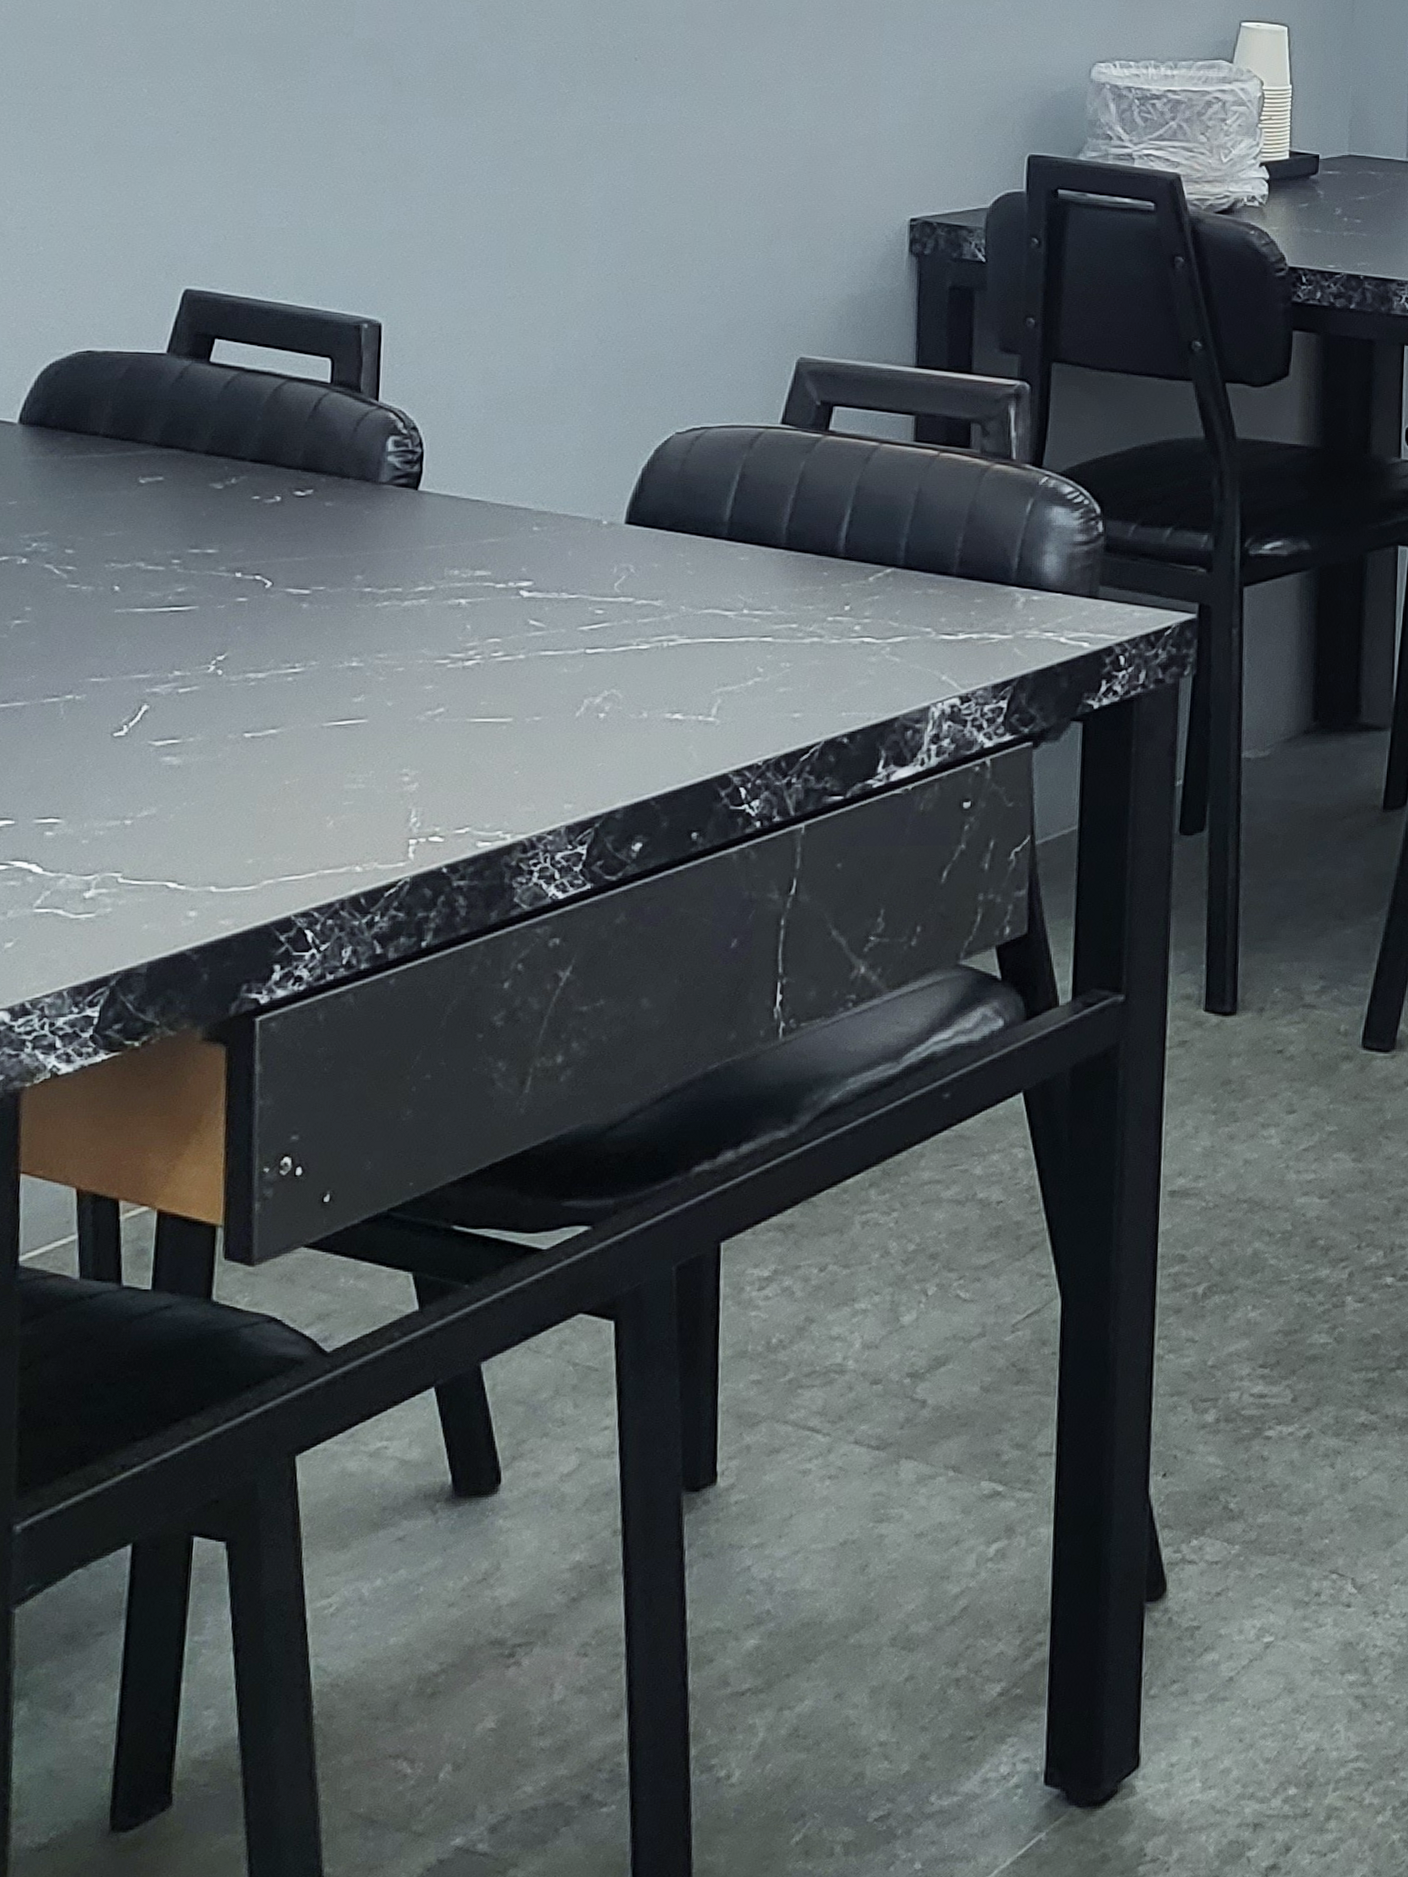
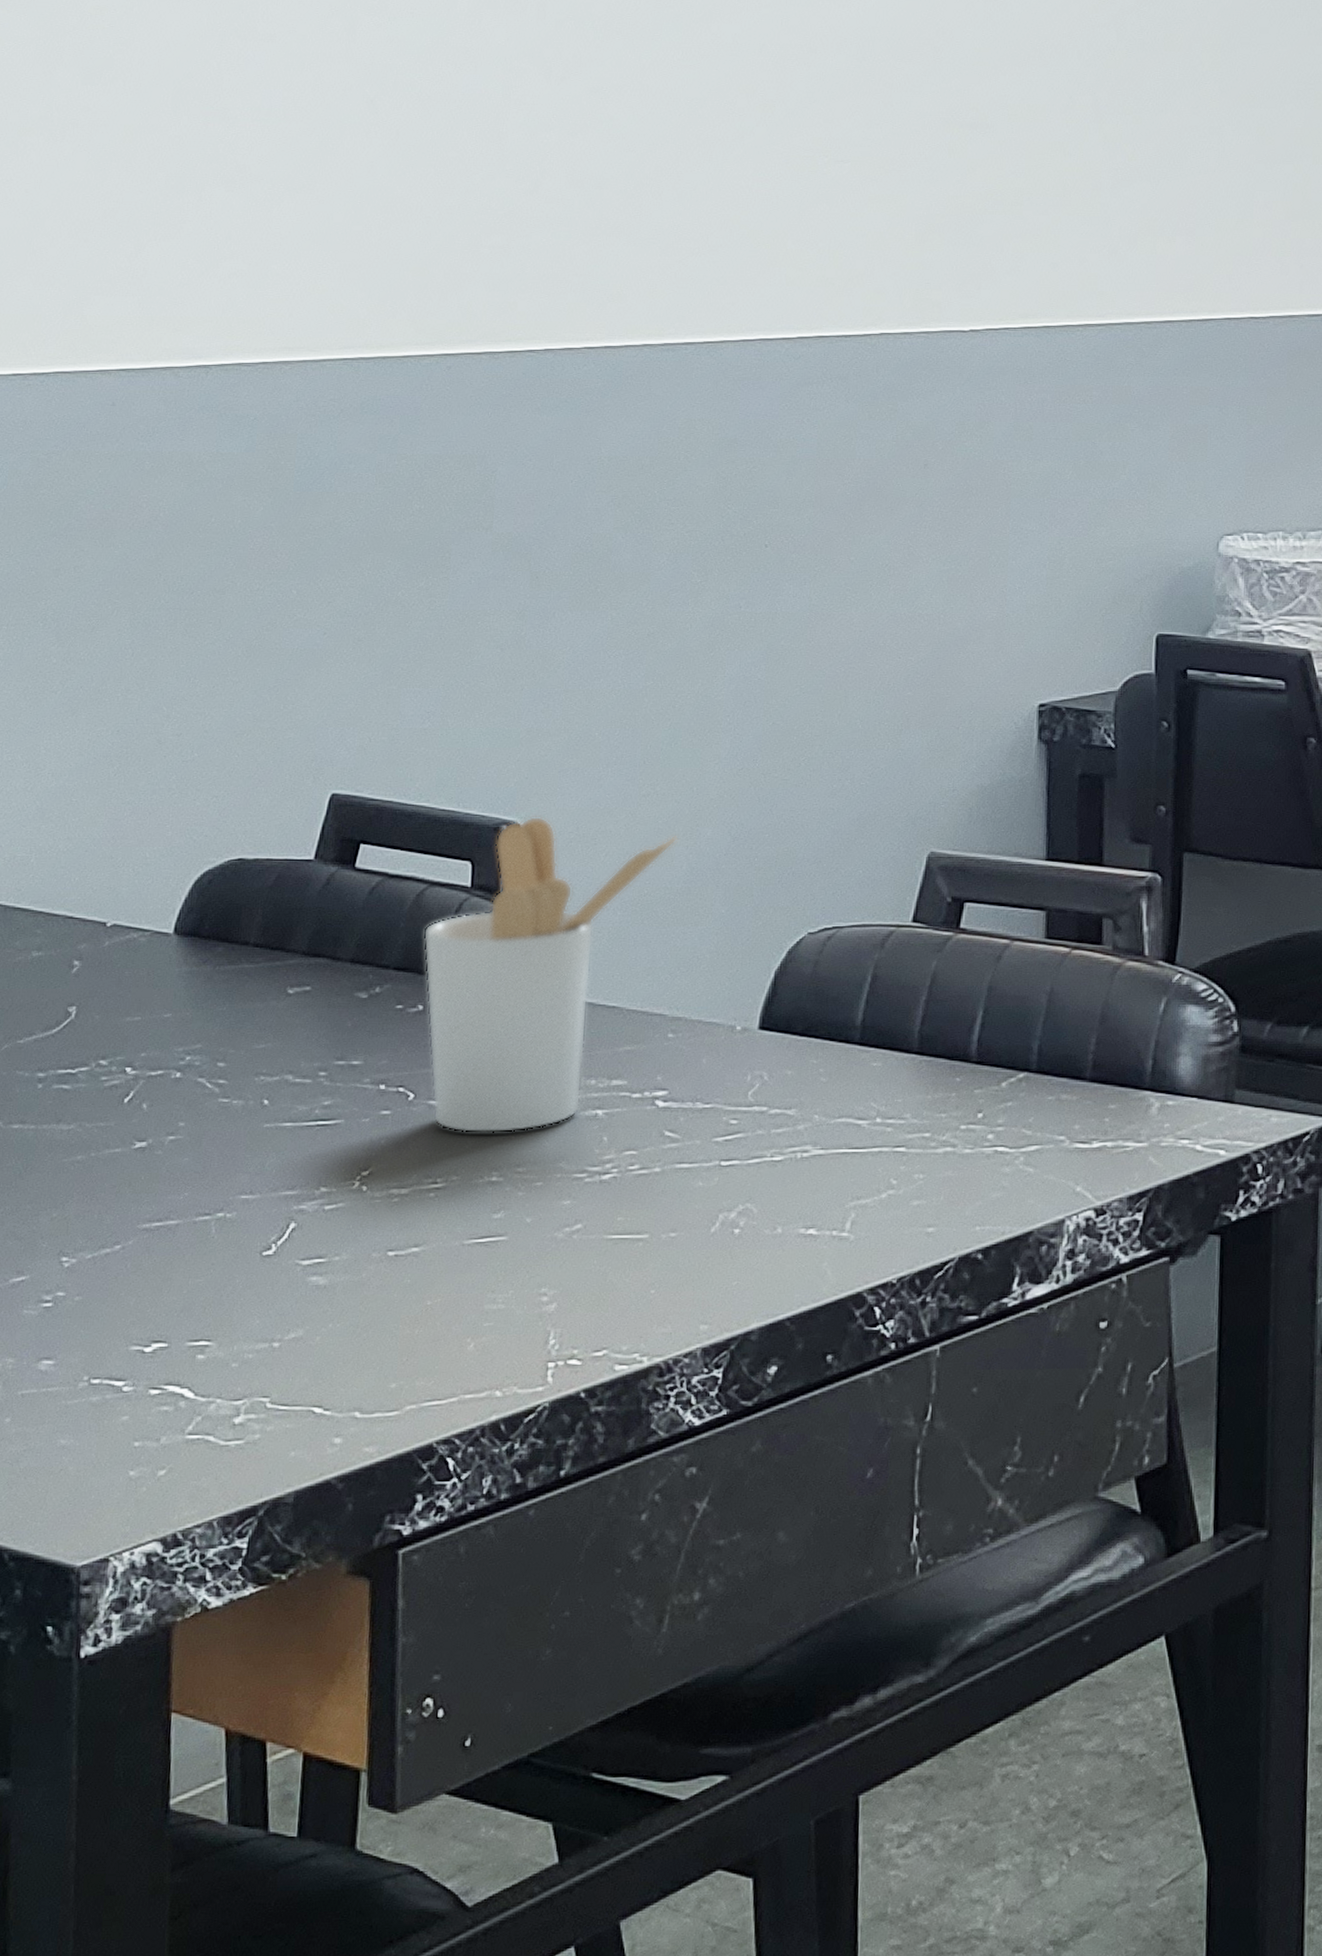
utensil holder: none [281,315,545,620] -> present [423,816,678,1133]

